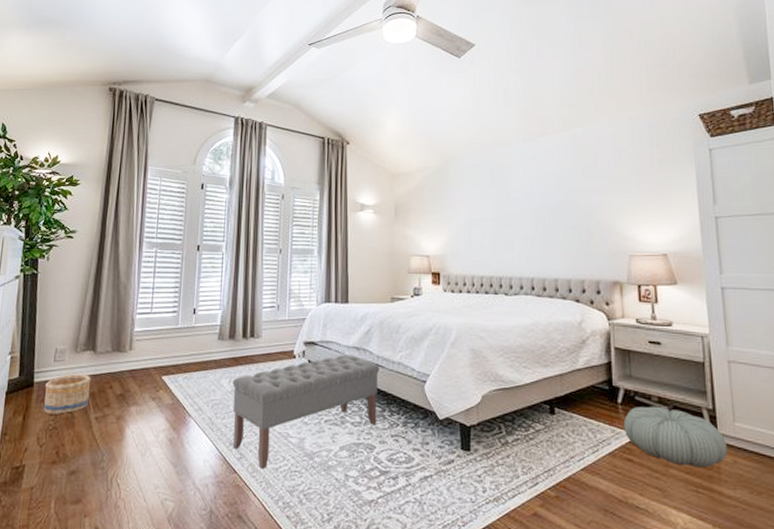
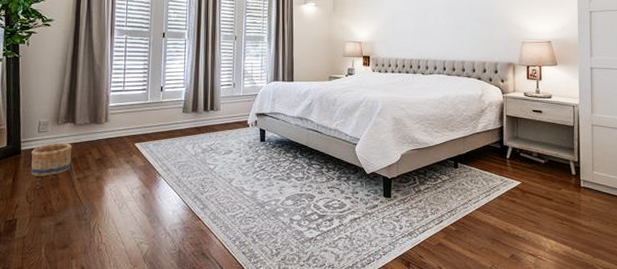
bench: present [232,354,379,470] -> none [196,123,319,217]
pouf: present [623,406,728,467] -> none [510,160,587,205]

